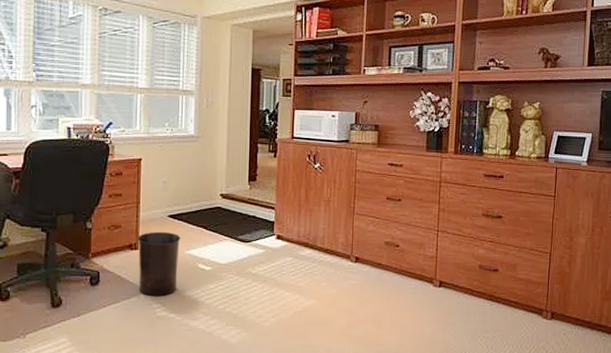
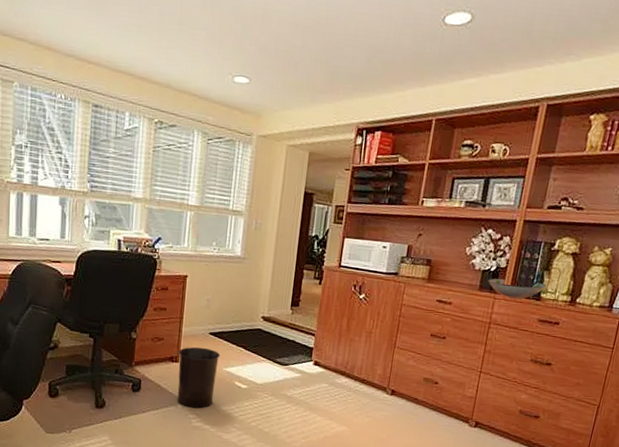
decorative bowl: none [432,138,486,157] -> present [487,278,546,300]

